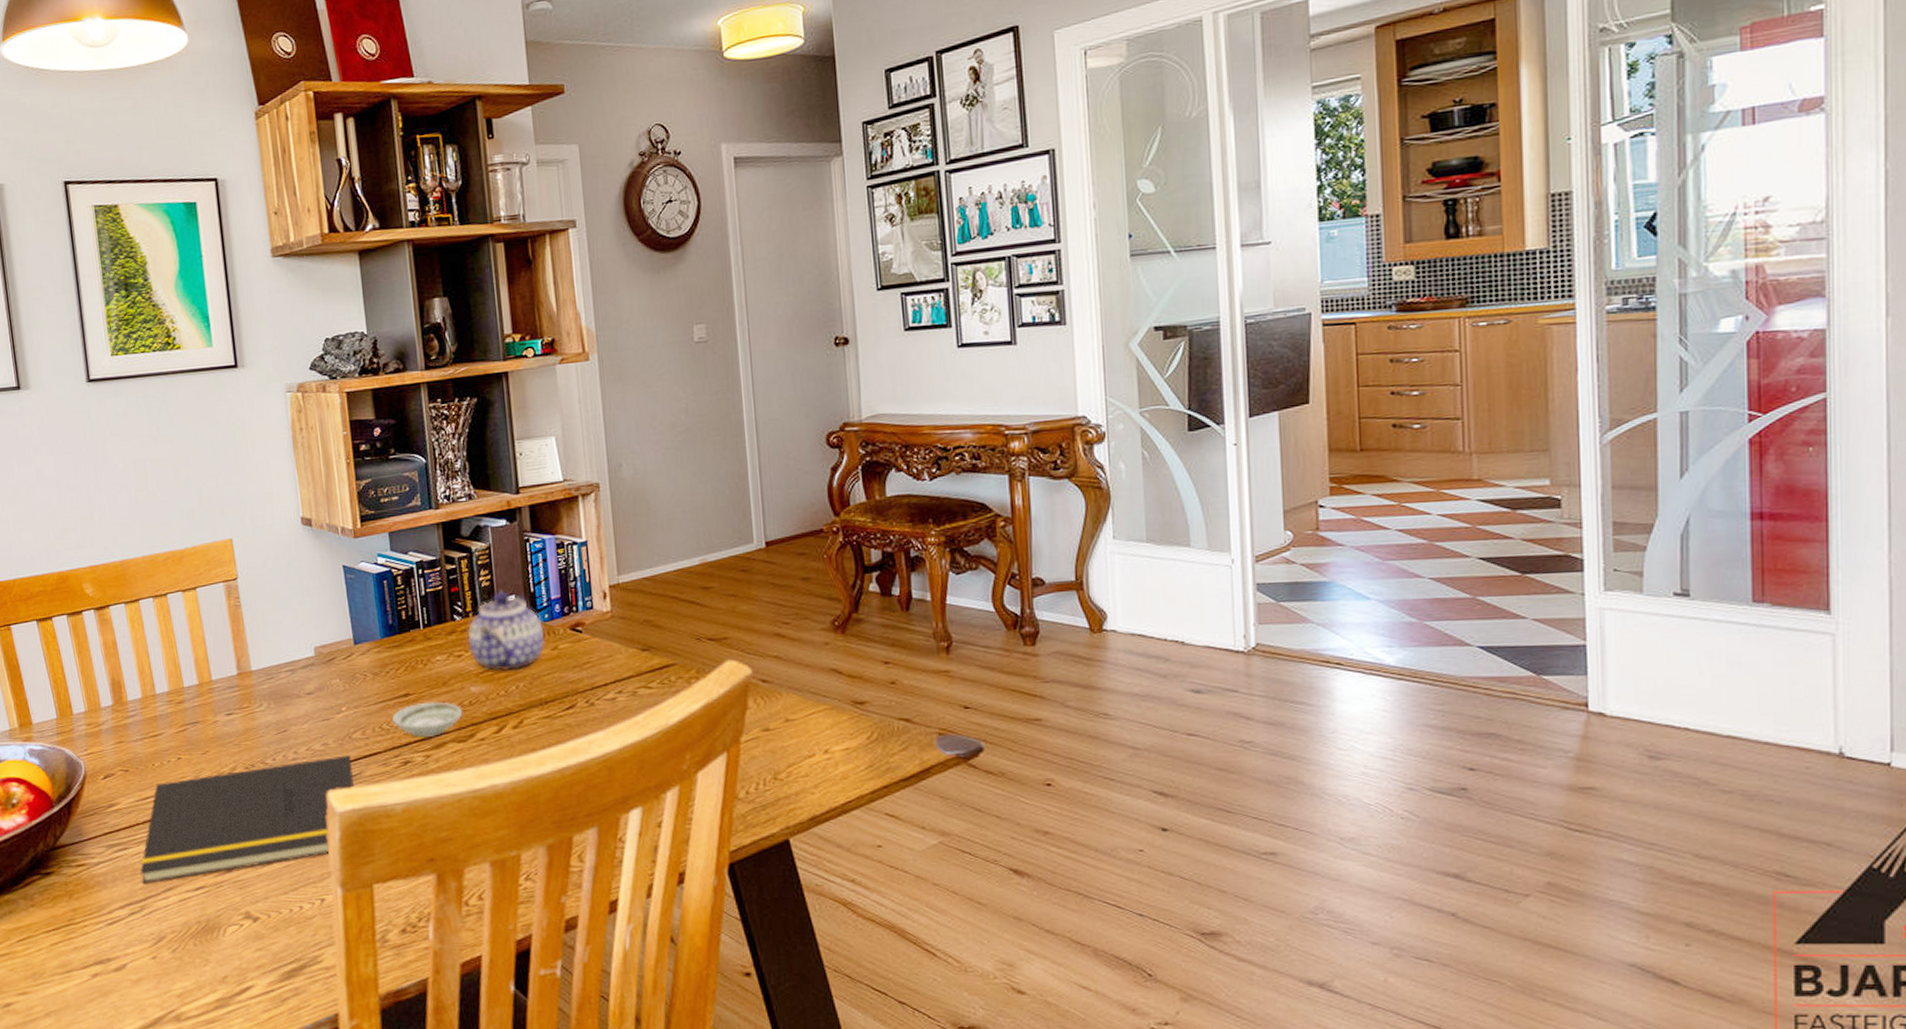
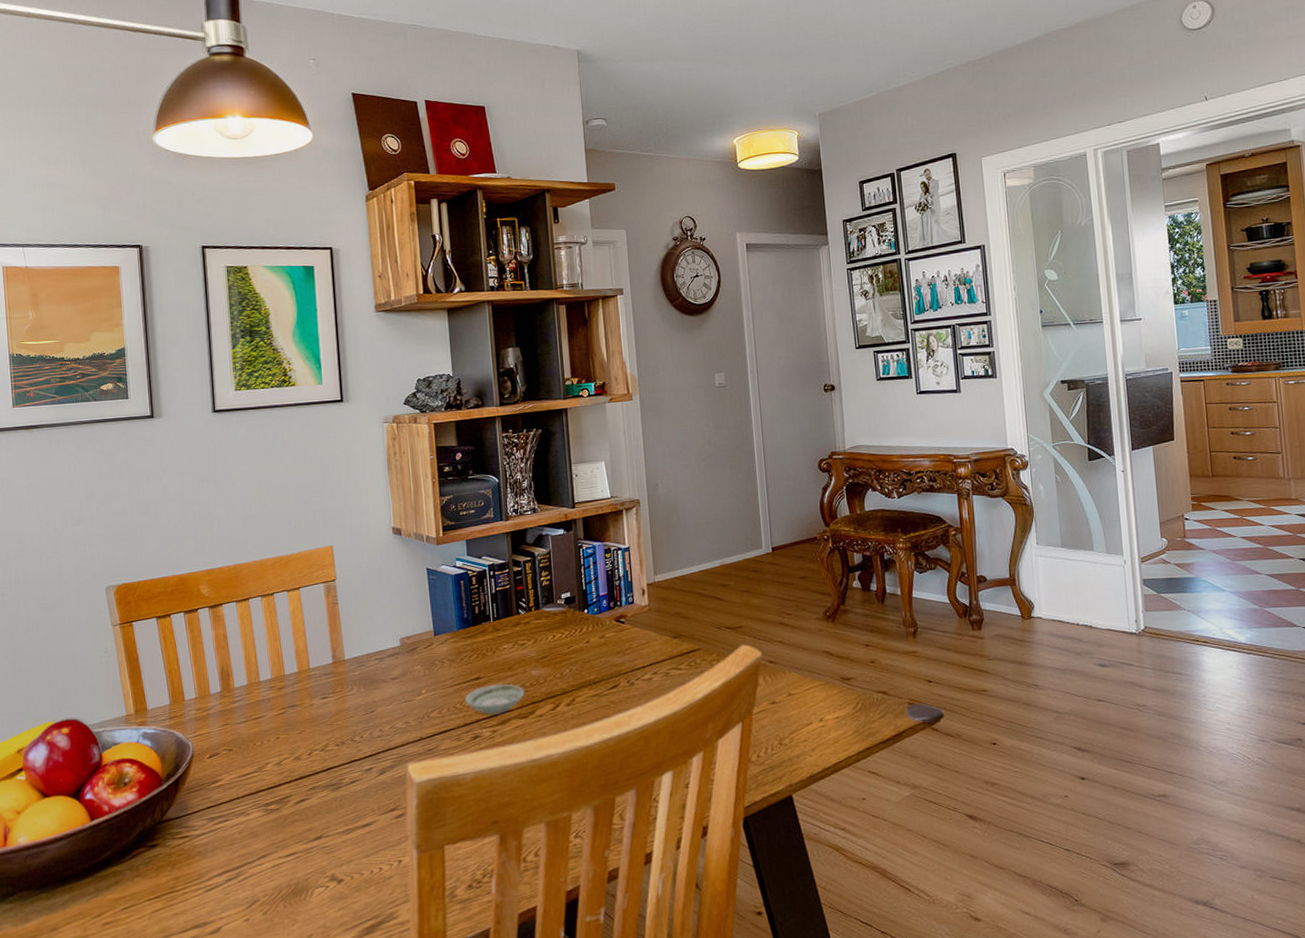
notepad: present [140,755,354,884] -> none [238,732,430,853]
teapot: present [467,590,545,671] -> none [530,588,595,657]

